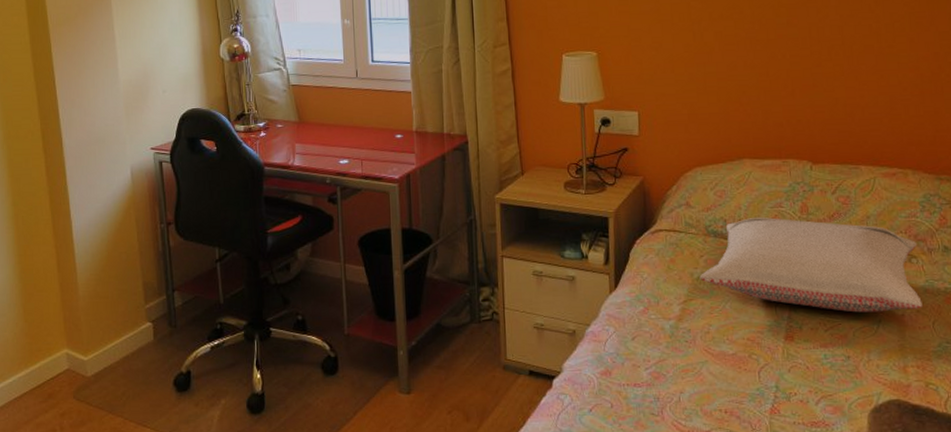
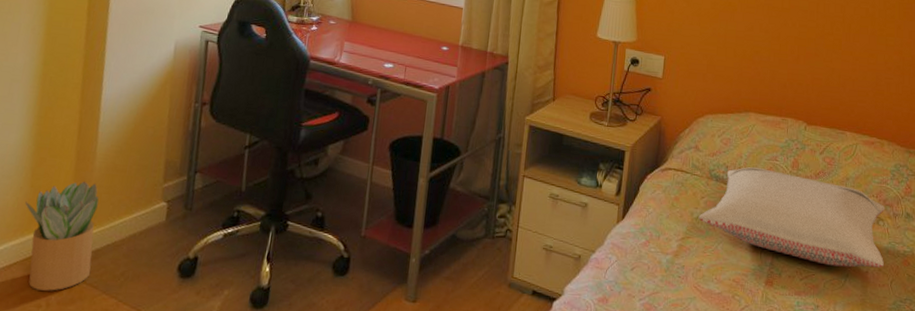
potted plant: none [23,310,95,416] -> present [25,181,99,291]

